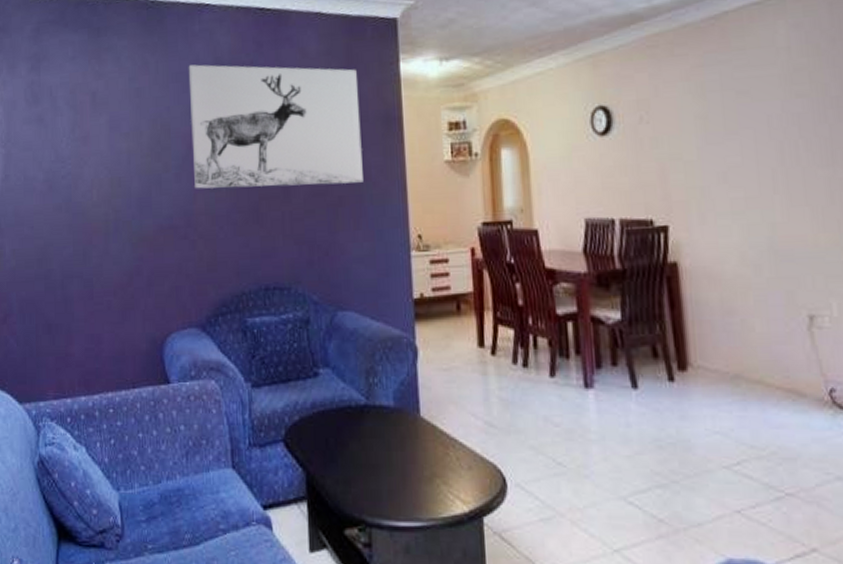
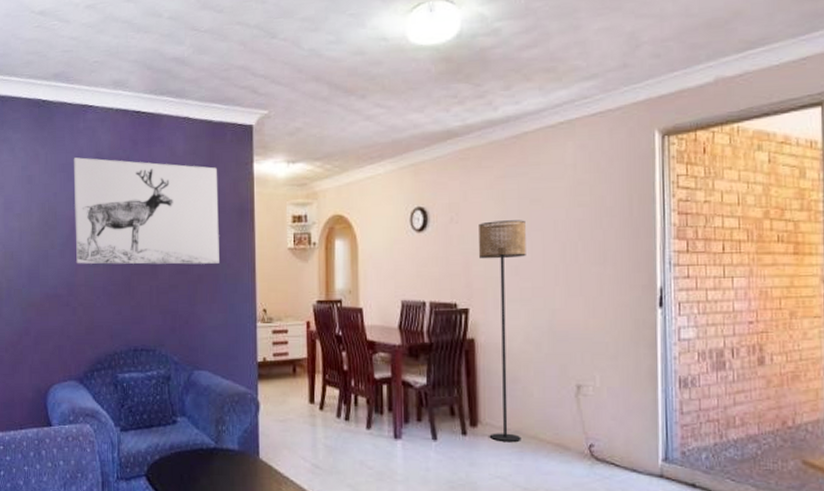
floor lamp: none [675,116,743,388] -> present [479,220,526,441]

